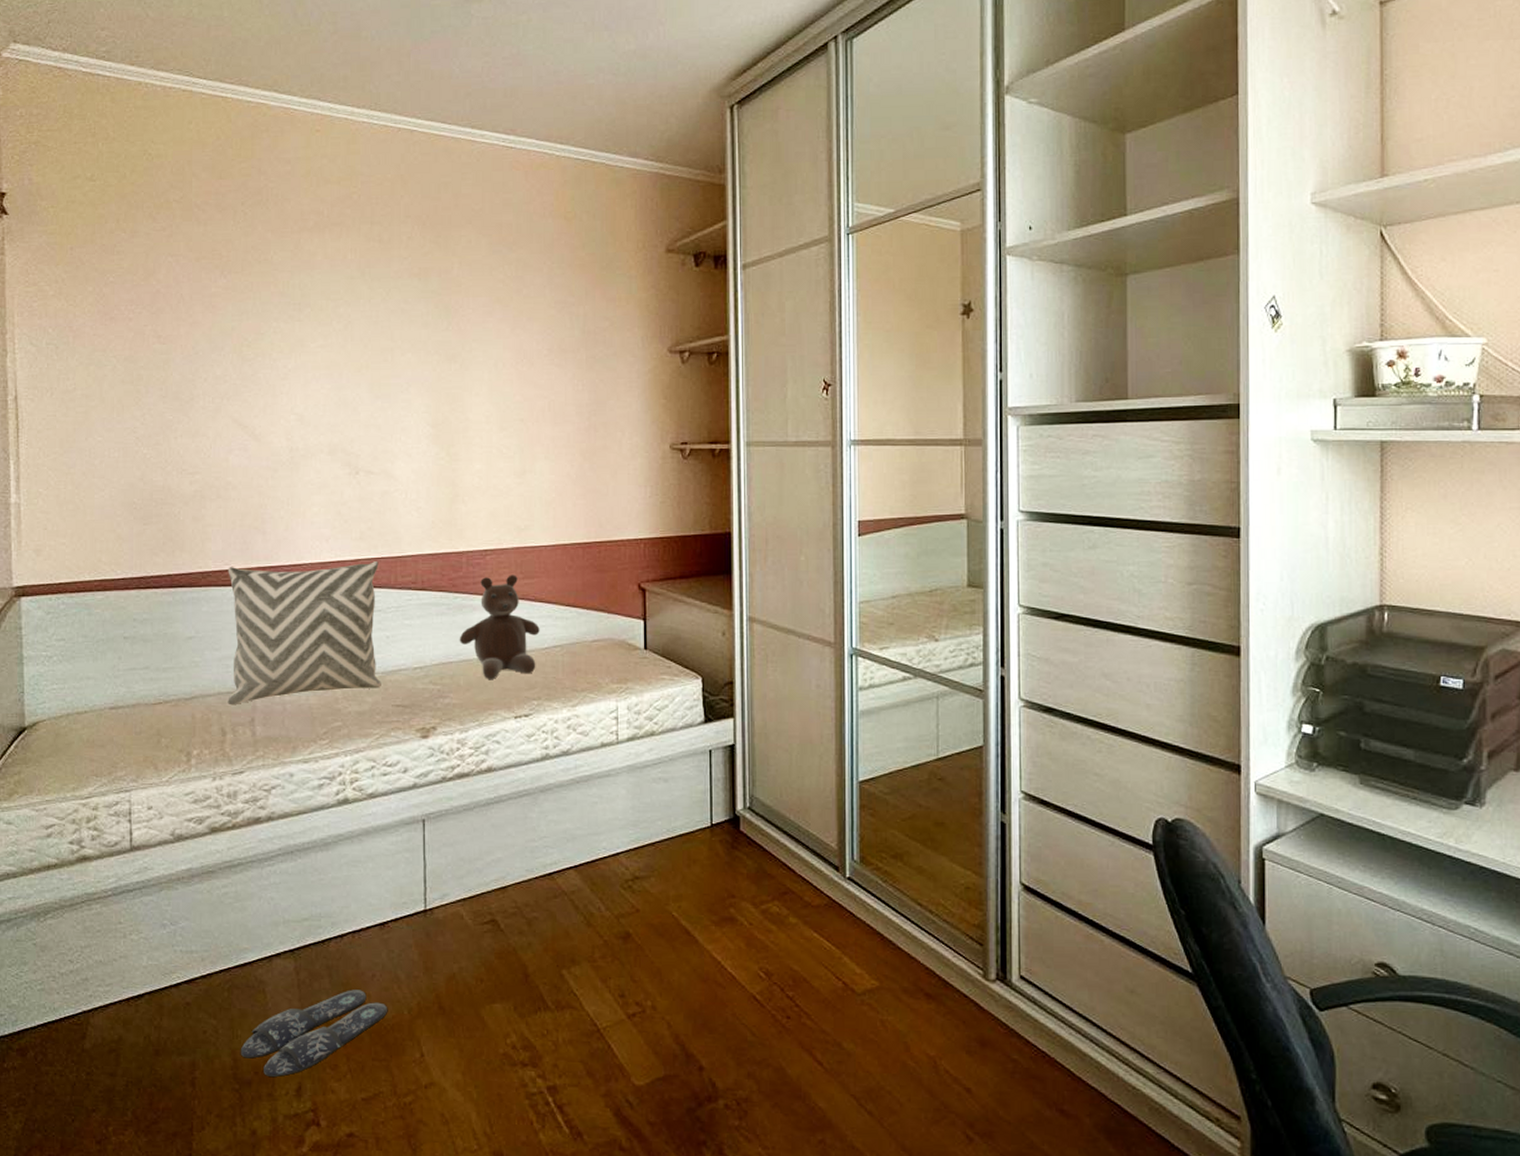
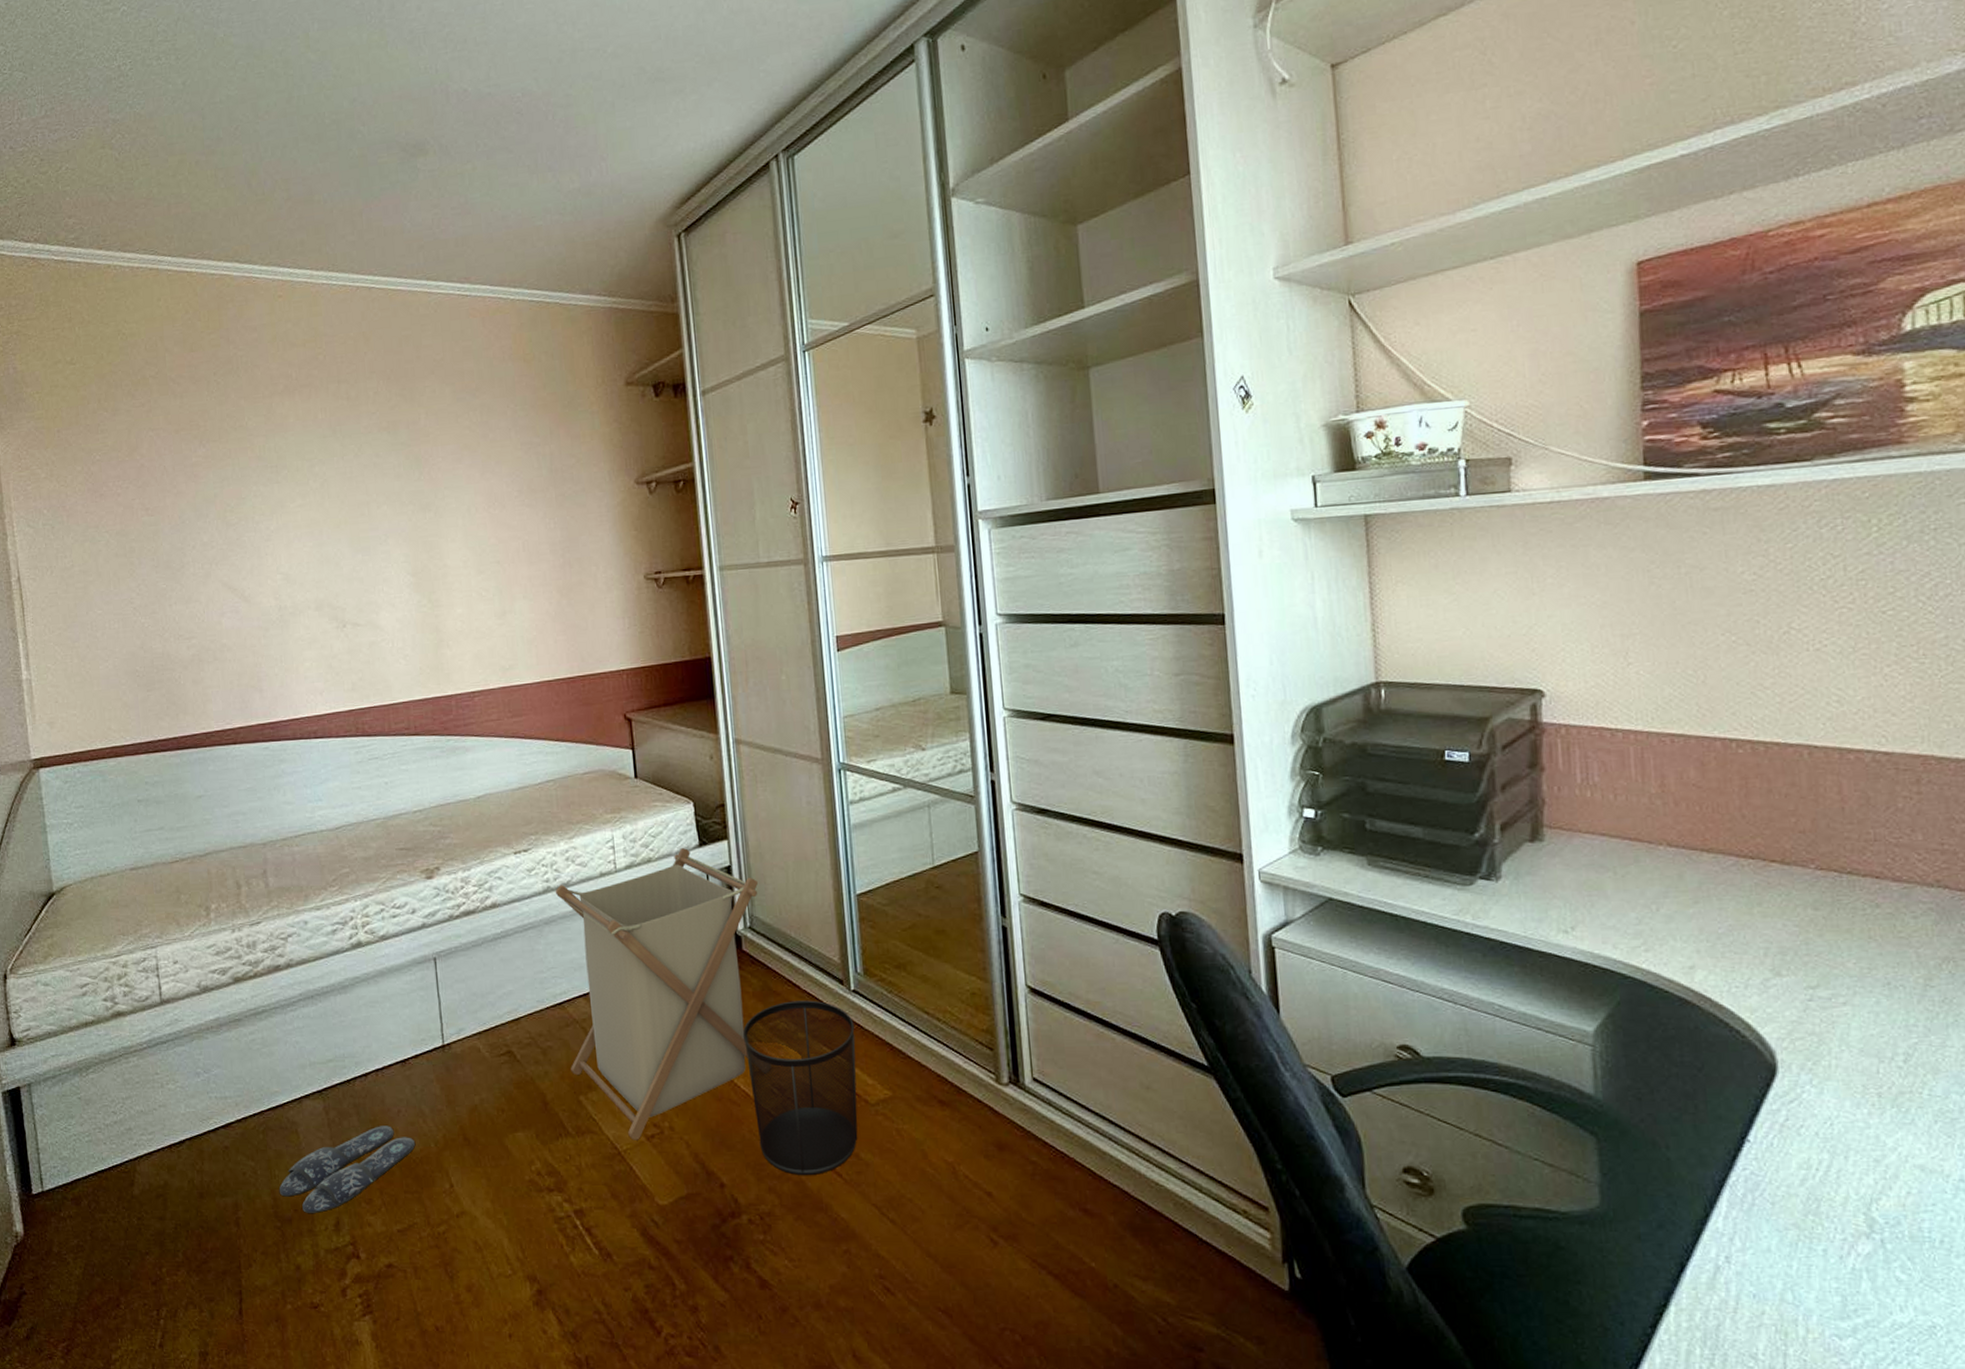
pillow: present [228,562,381,704] -> none [229,710,384,858]
teddy bear: present [459,575,540,679] -> none [454,714,532,817]
laundry basket: none [553,723,760,1018] -> present [555,848,772,1140]
waste bin: none [733,885,847,1062] -> present [742,1000,858,1175]

